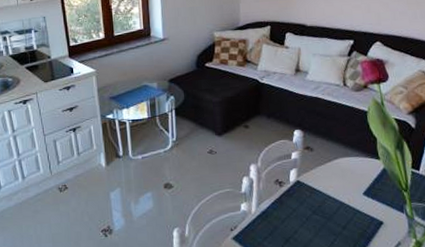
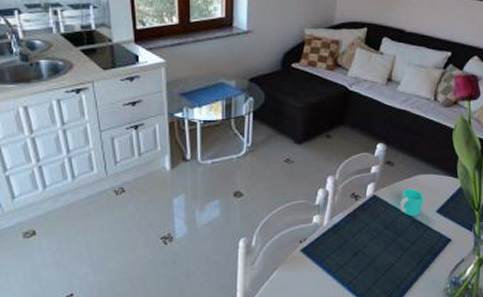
cup: none [324,172,349,200] -> present [399,188,424,217]

